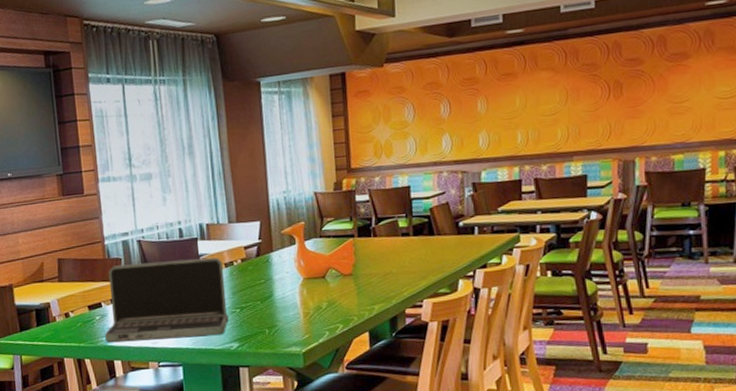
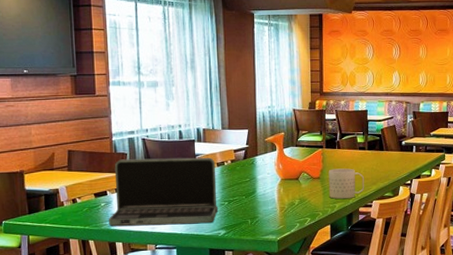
mug: none [362,260,412,299] -> present [328,168,365,199]

